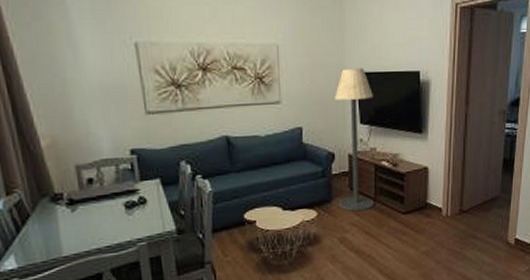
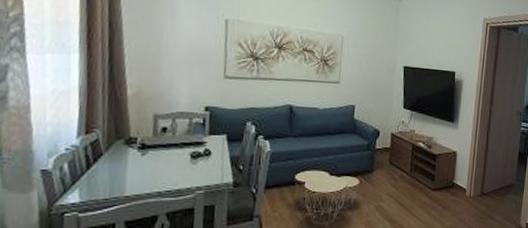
floor lamp: present [334,68,375,212] -> none [379,62,416,184]

